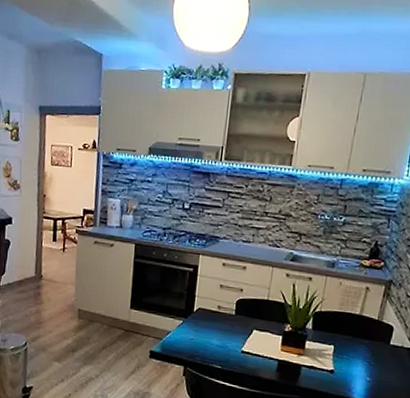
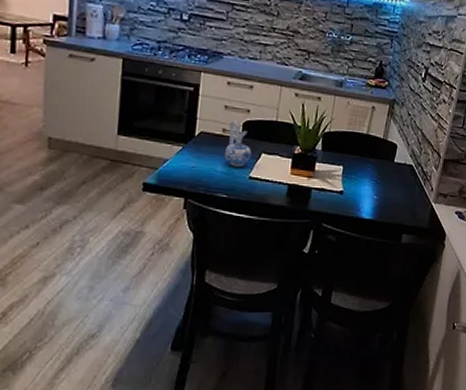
ceramic pitcher: none [219,298,244,341] -> present [224,120,252,167]

